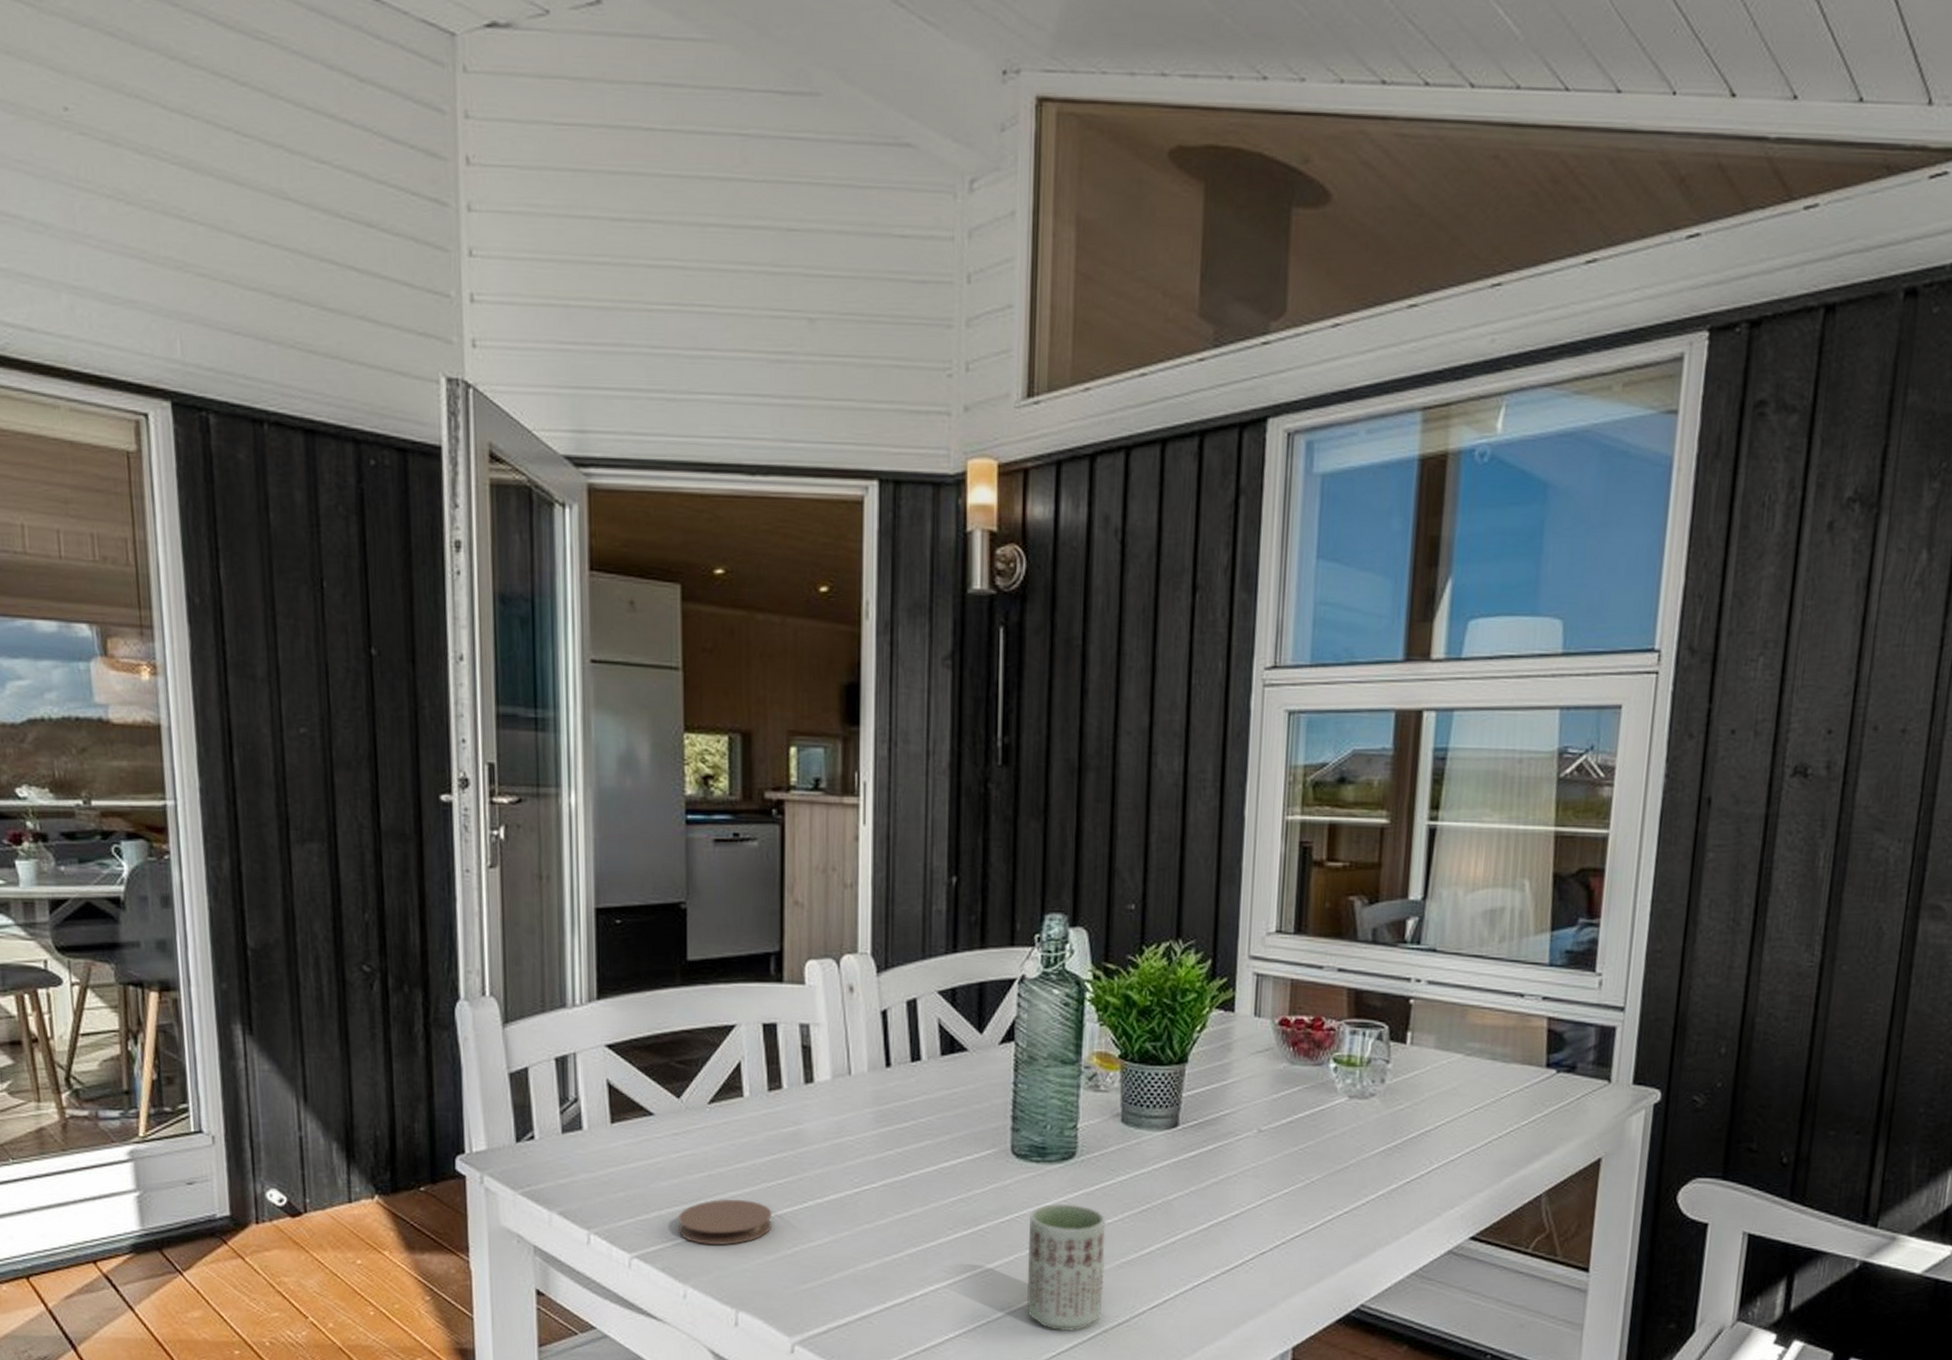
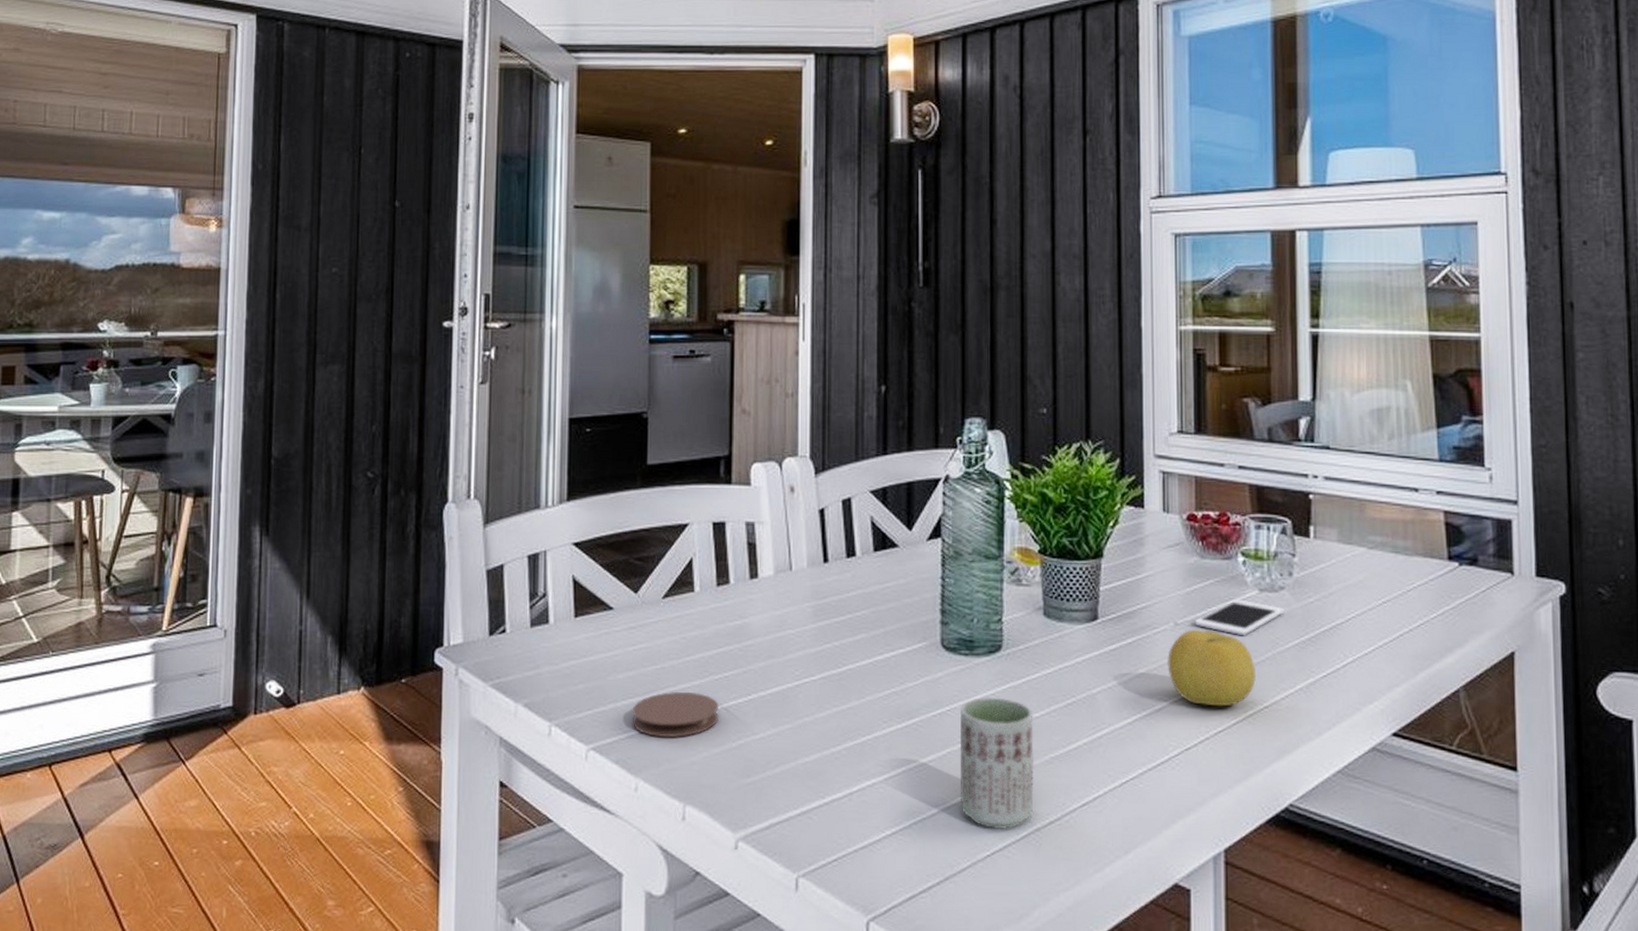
fruit: none [1248,1136,1338,1212] -> present [1167,629,1256,707]
cell phone: none [1279,1106,1373,1142] -> present [1194,599,1284,635]

